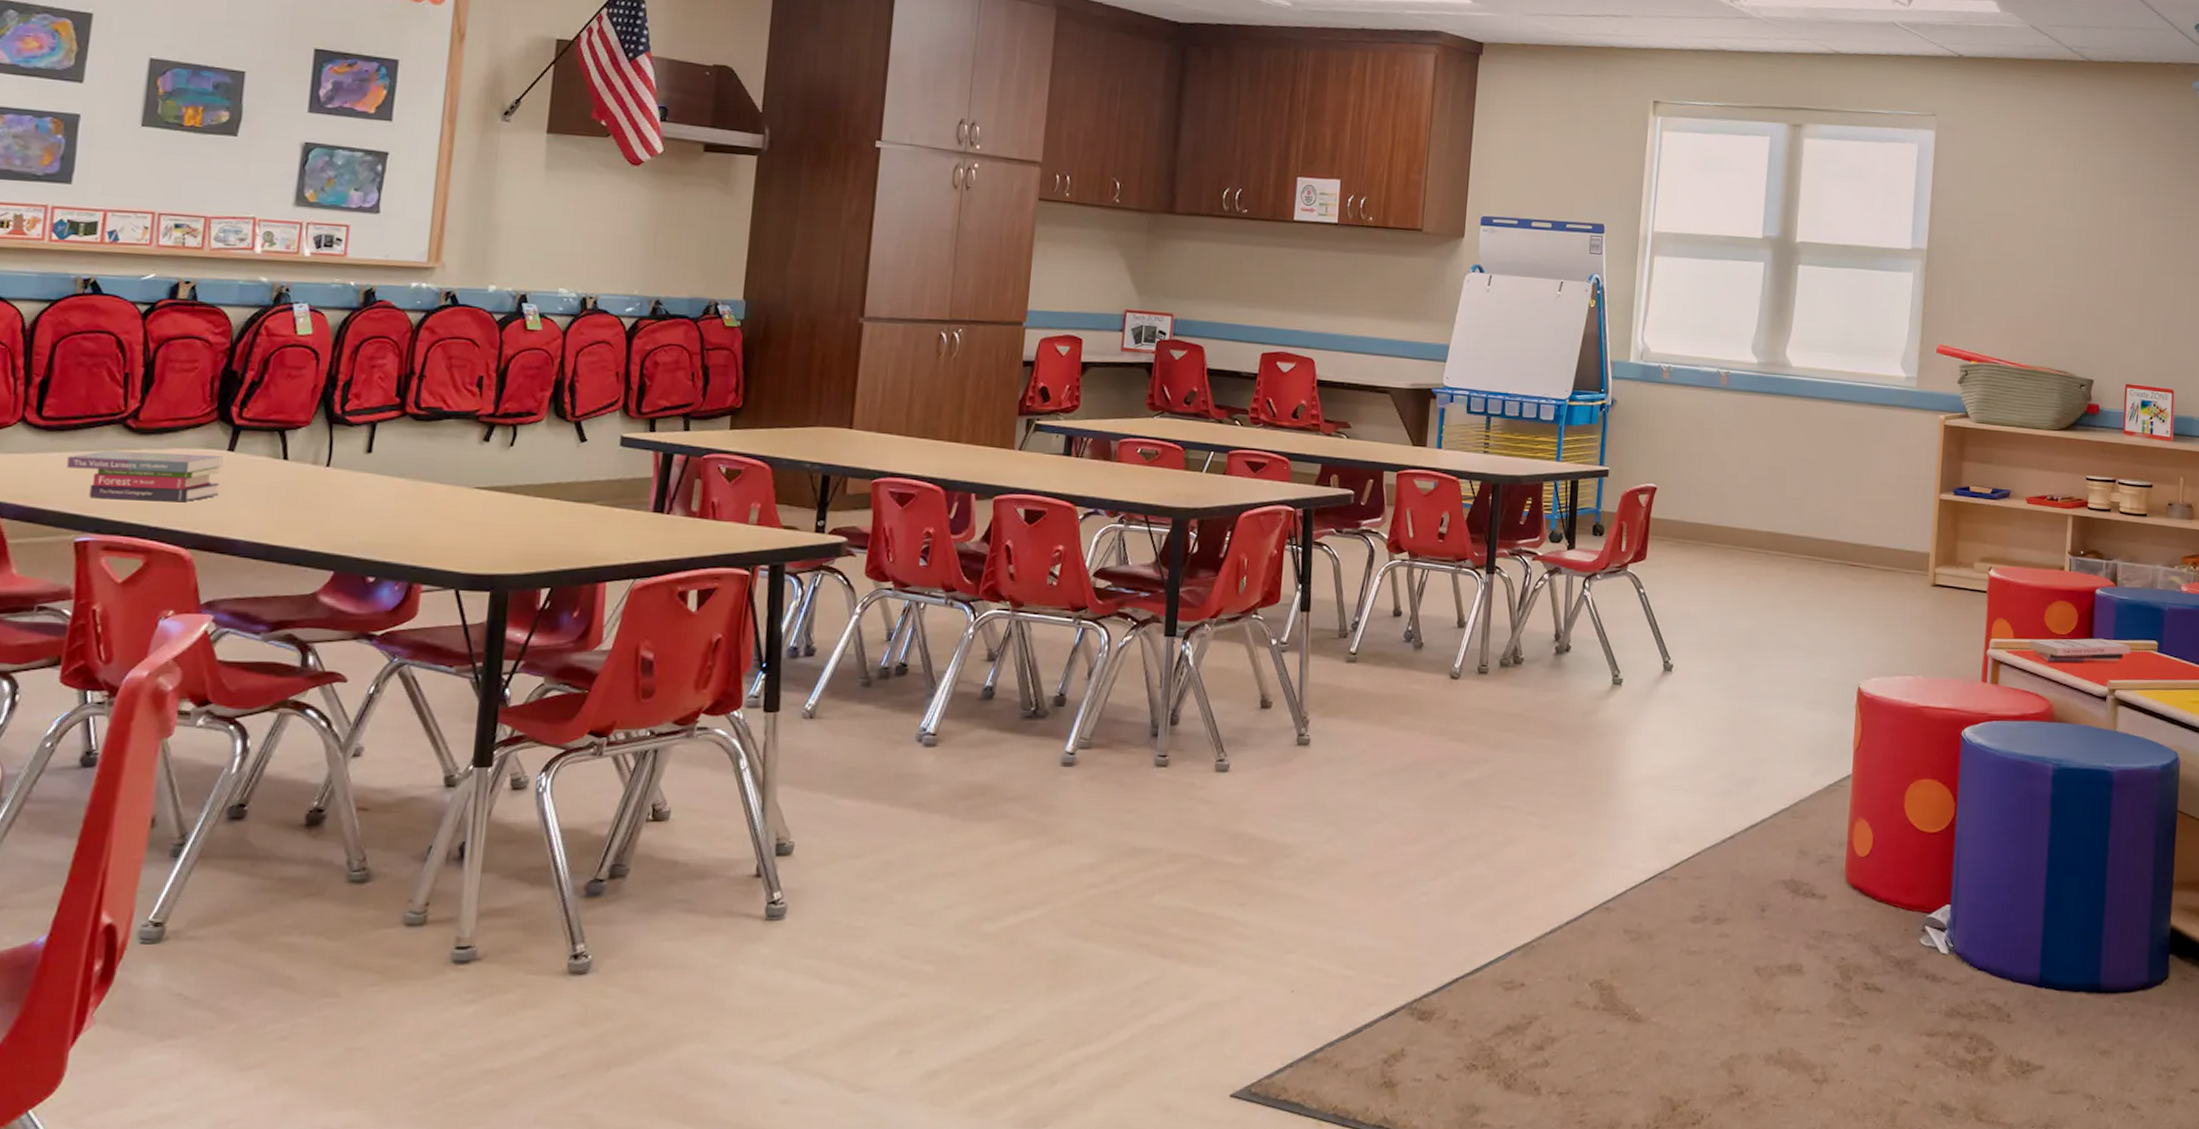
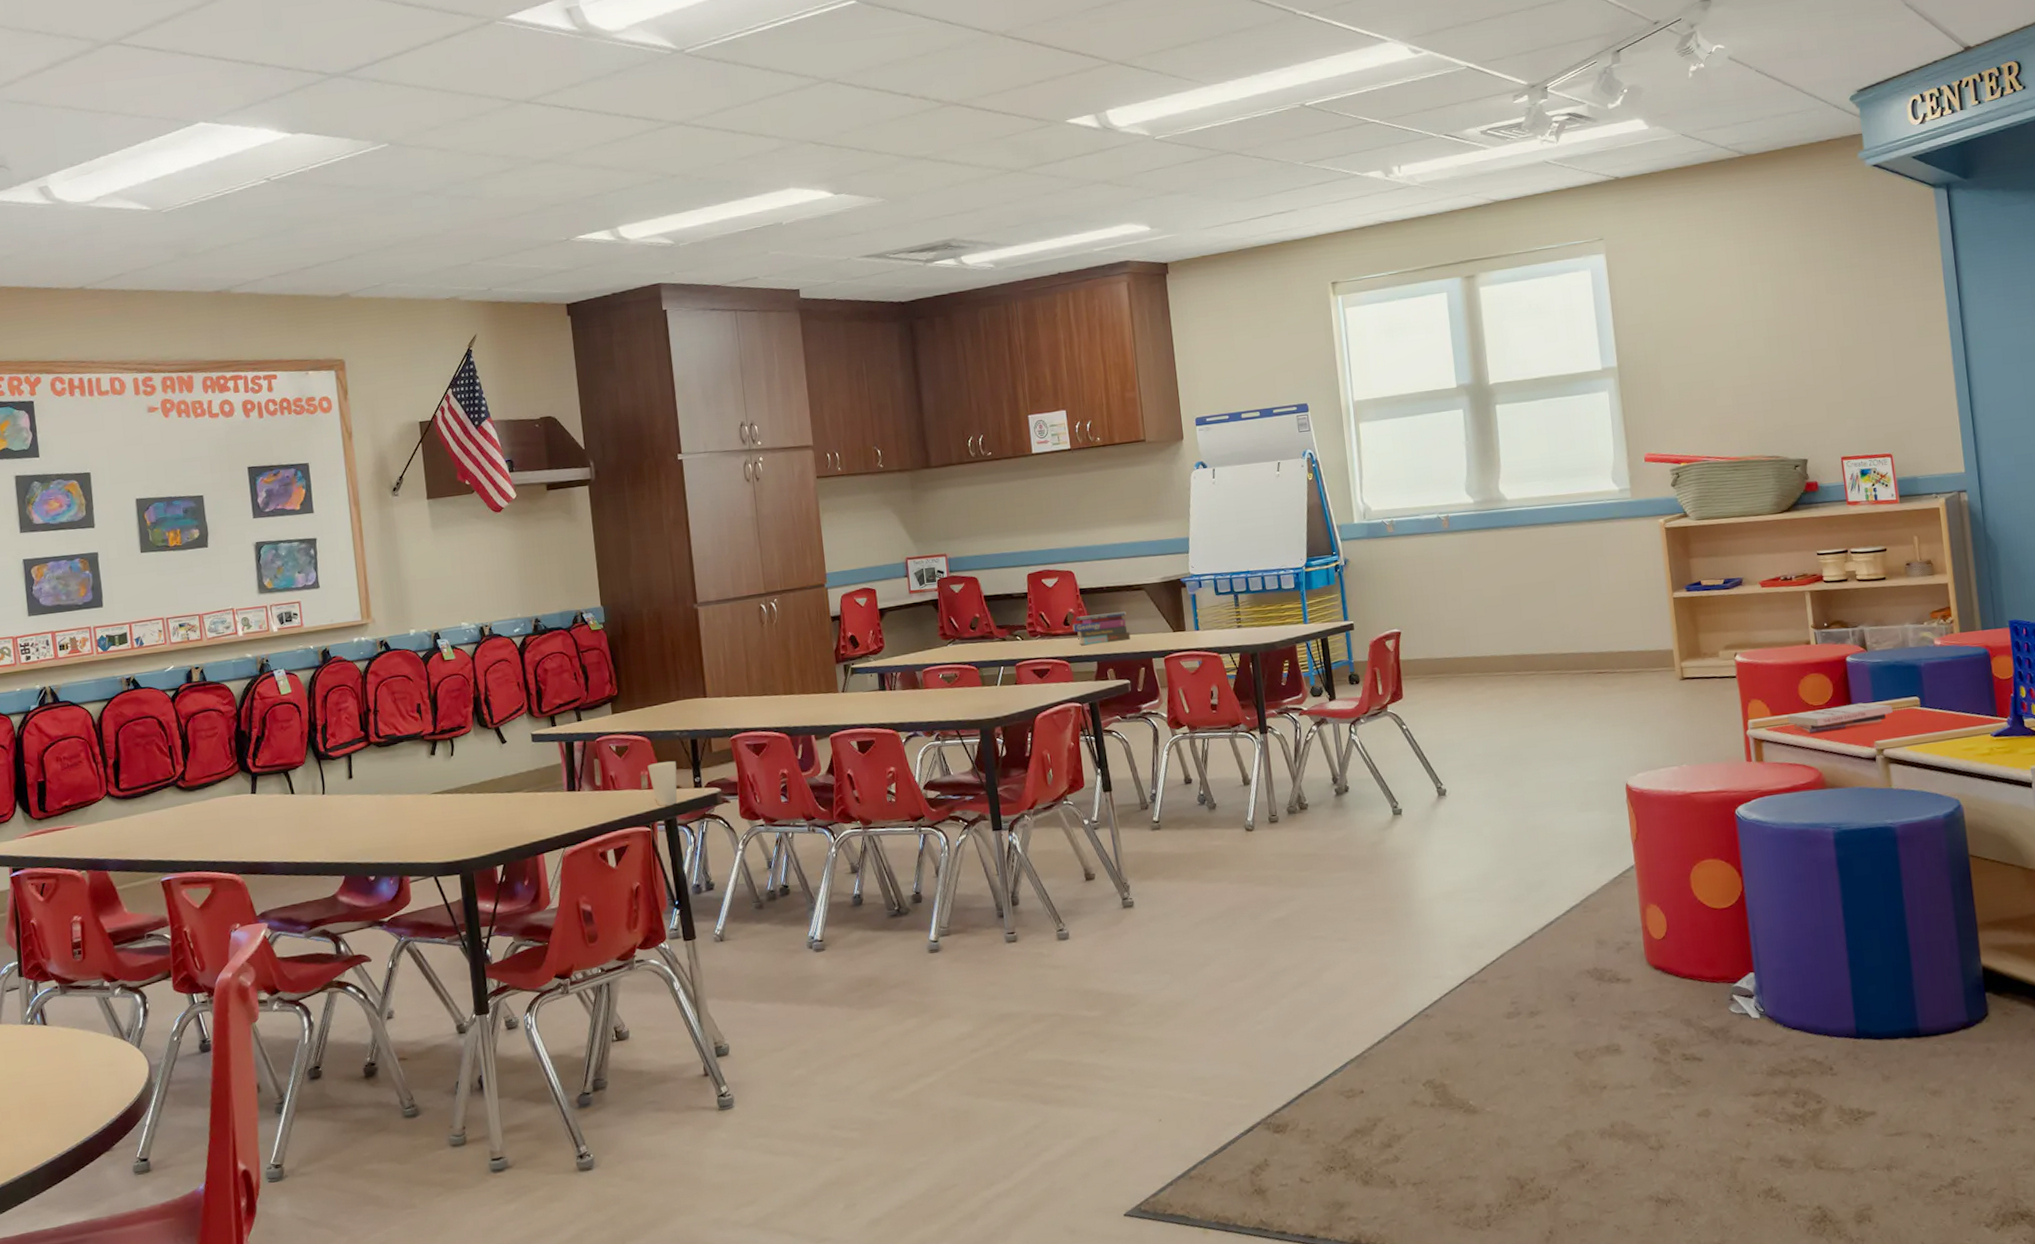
books: present [67,450,223,502] -> none [143,798,251,846]
cup: none [761,496,799,549] -> present [647,761,678,807]
books: none [1300,410,1365,447] -> present [1072,611,1131,646]

